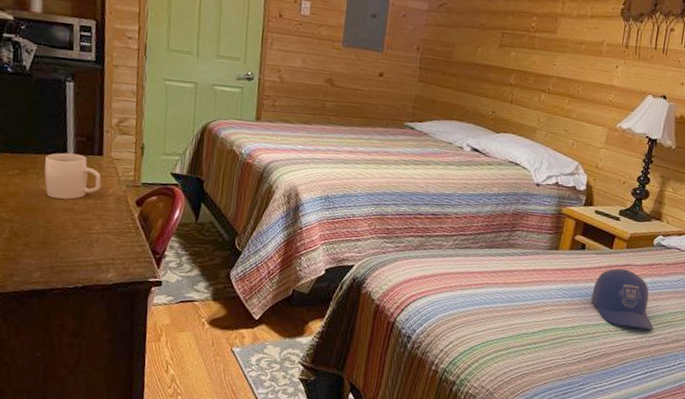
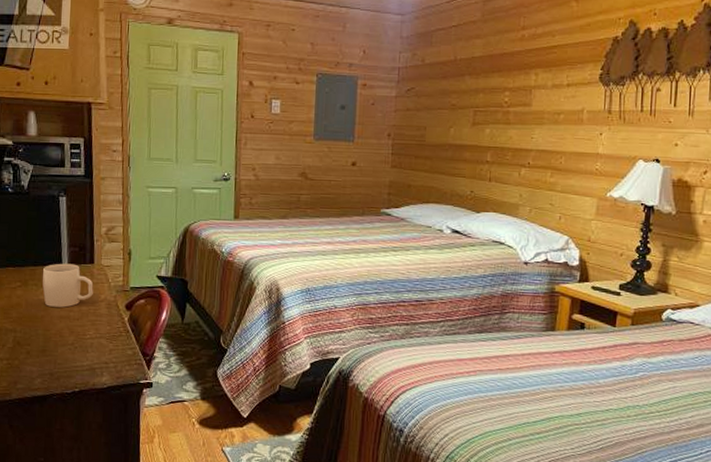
baseball cap: present [591,268,654,330] -> none [597,347,672,414]

